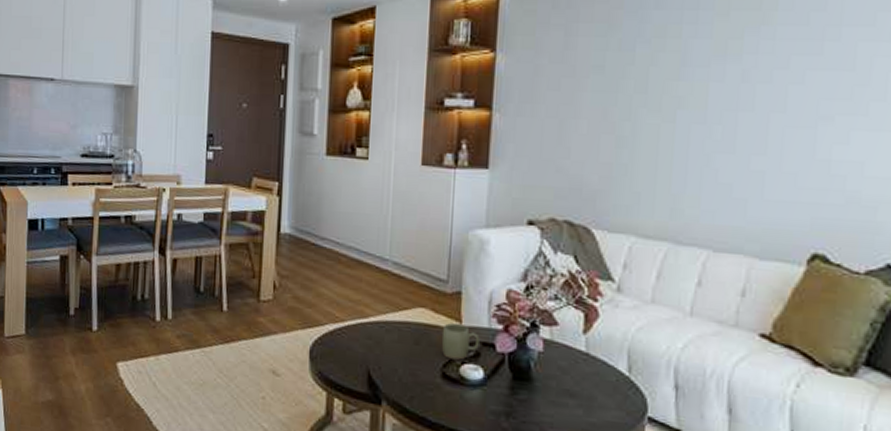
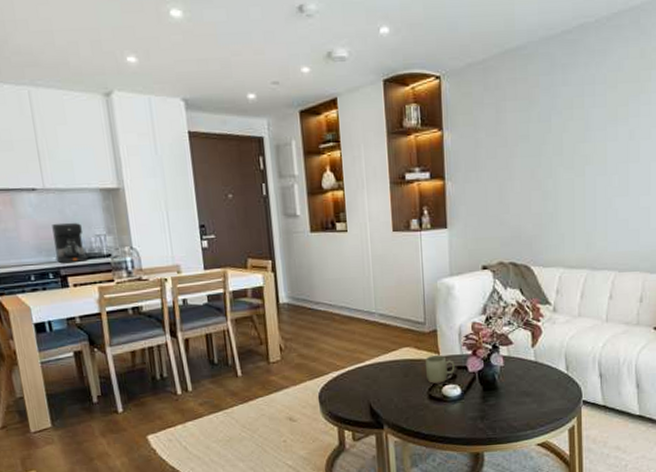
coffee maker: none [60,116,92,160] -> present [52,222,89,264]

